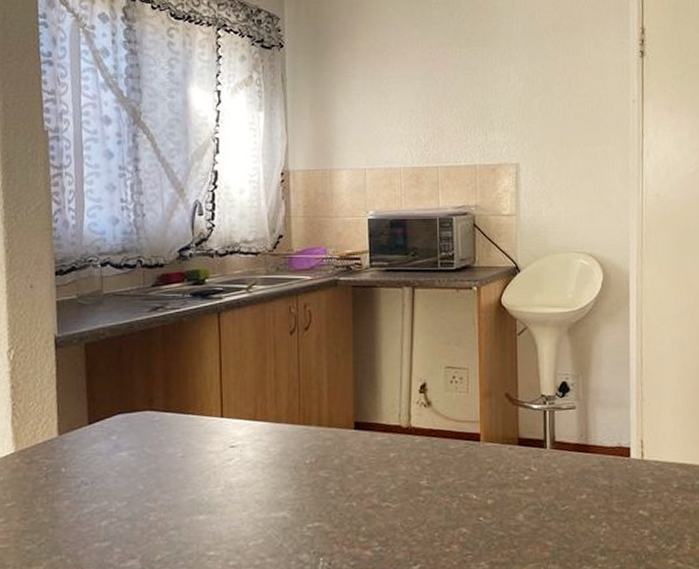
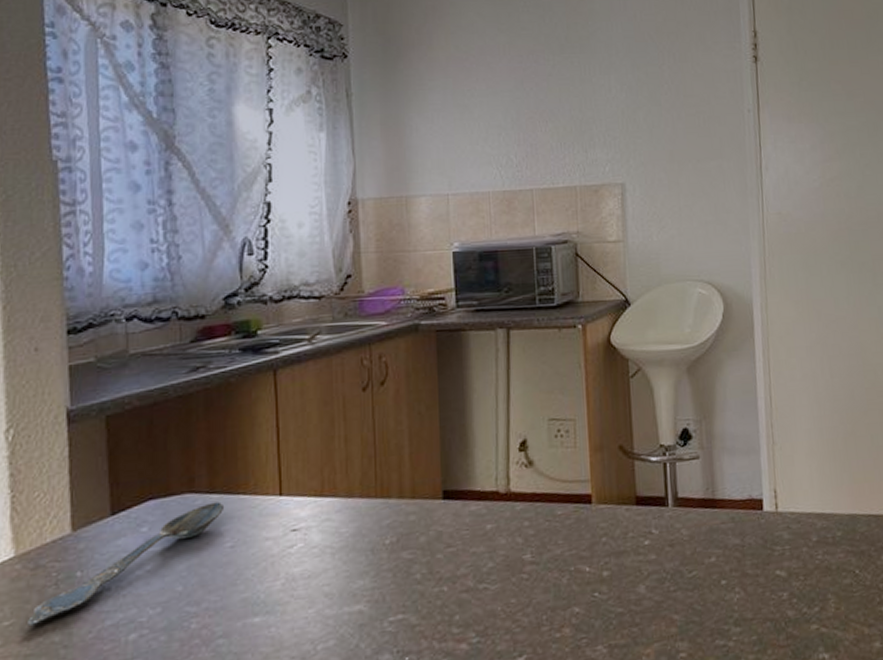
spoon: none [25,419,178,509] -> present [28,502,225,627]

